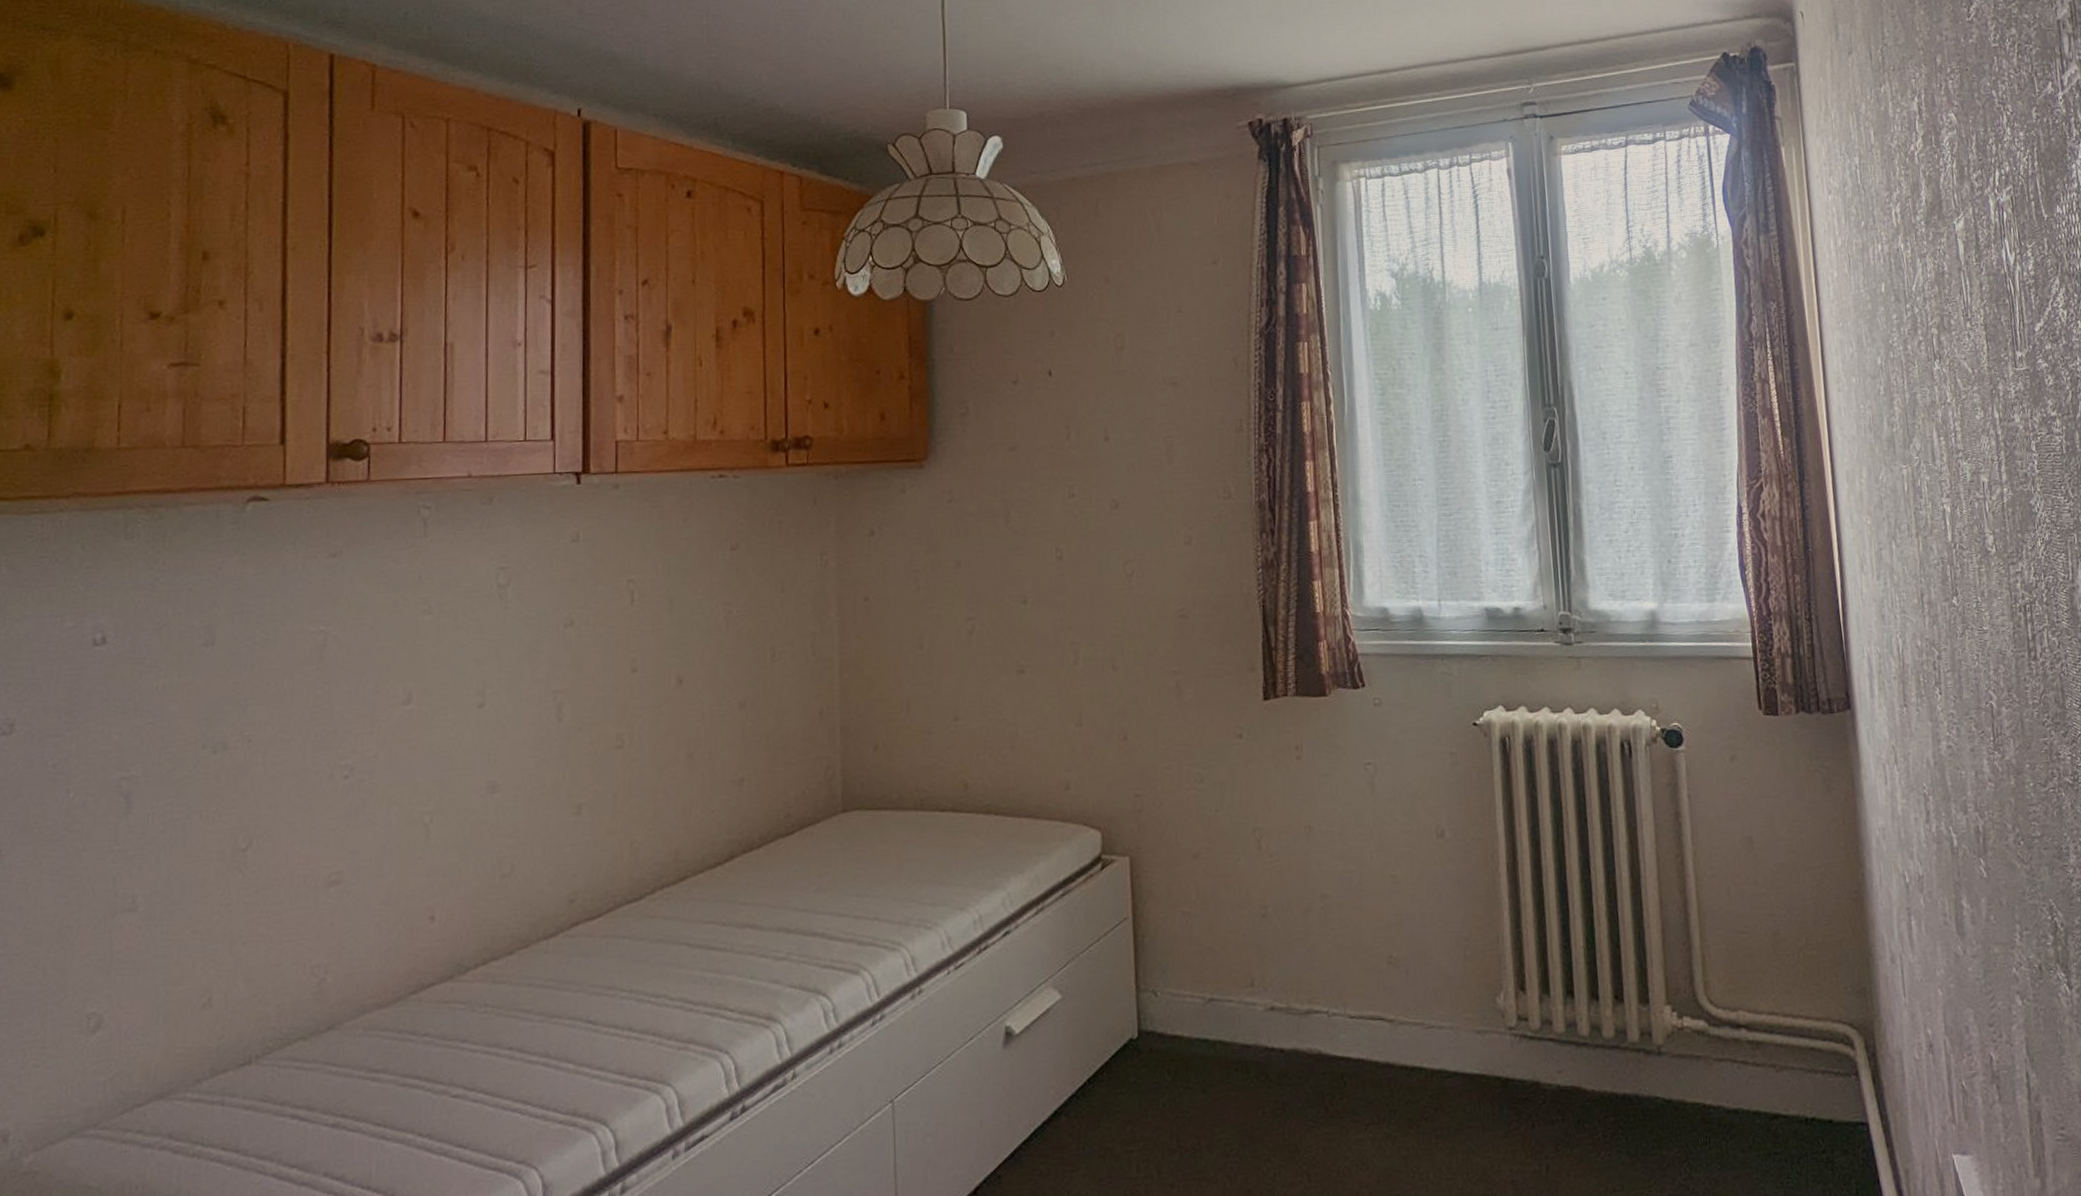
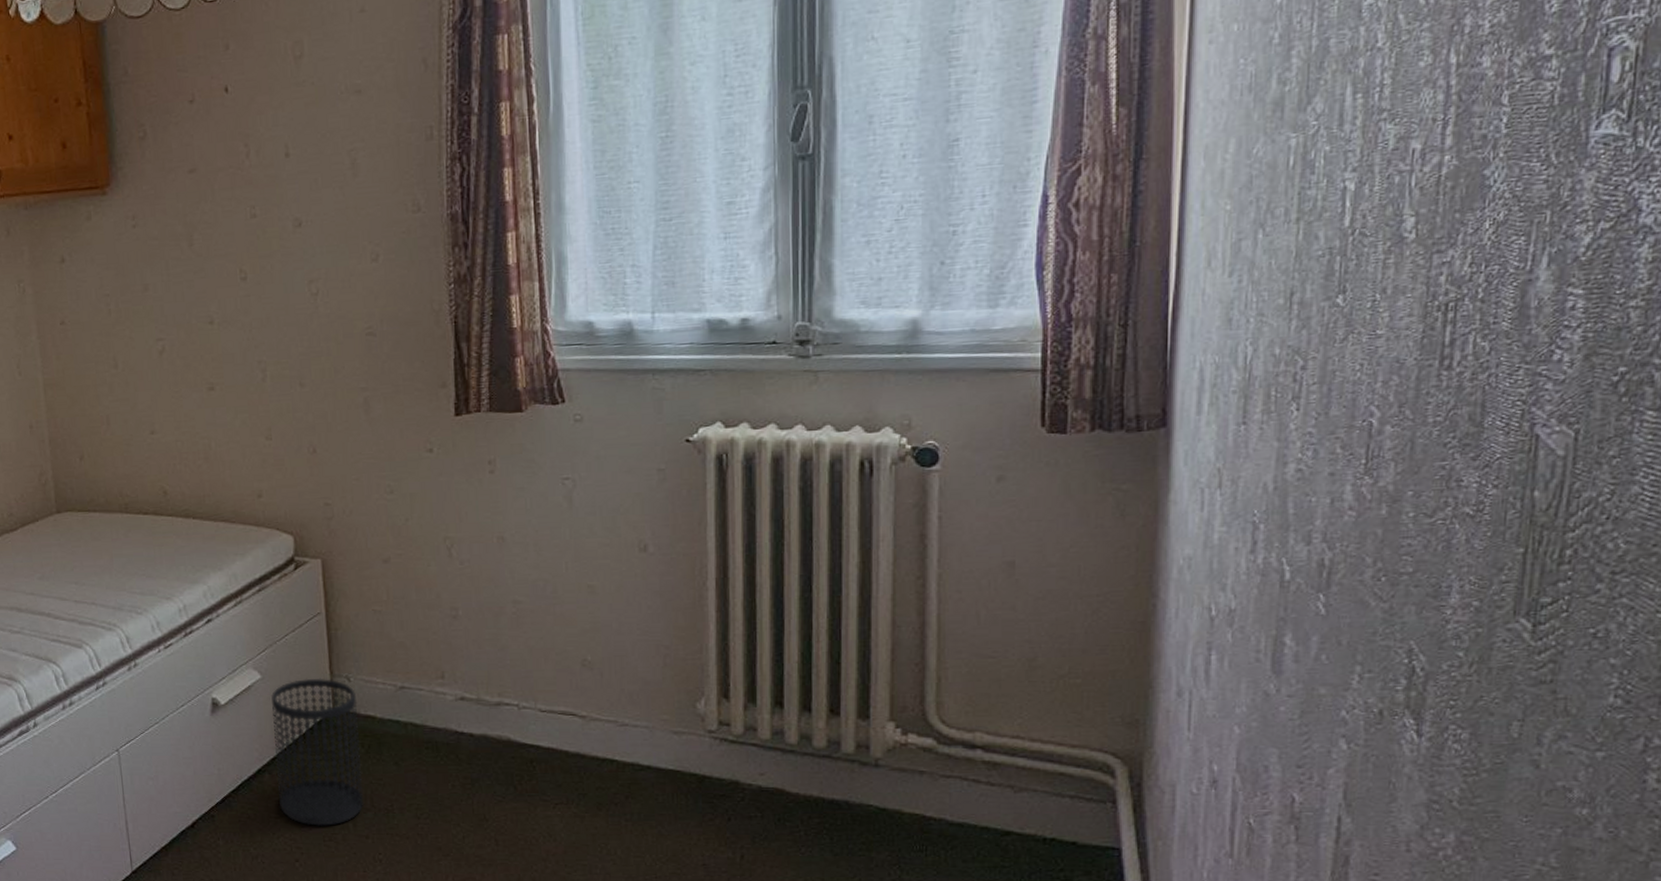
wastebasket: none [1072,994,1170,1178] -> present [271,678,364,826]

